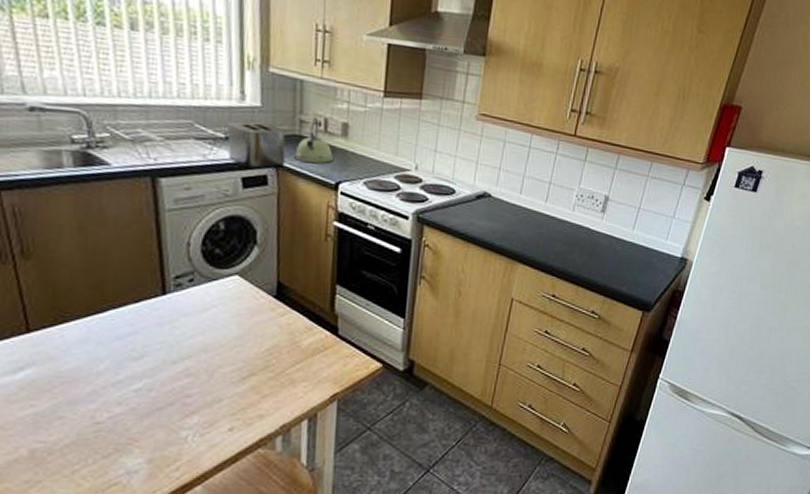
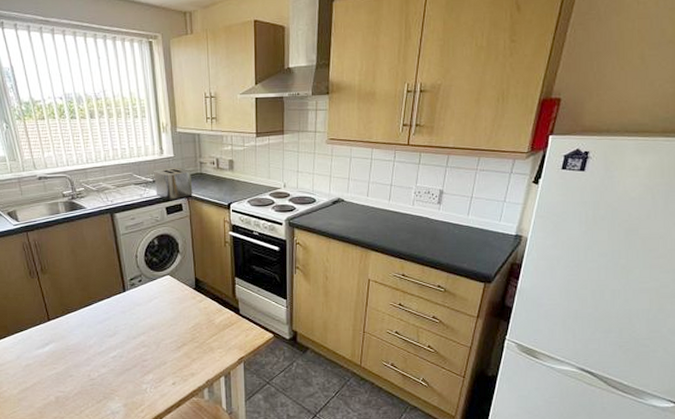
kettle: present [294,117,334,164] -> none [198,159,225,192]

